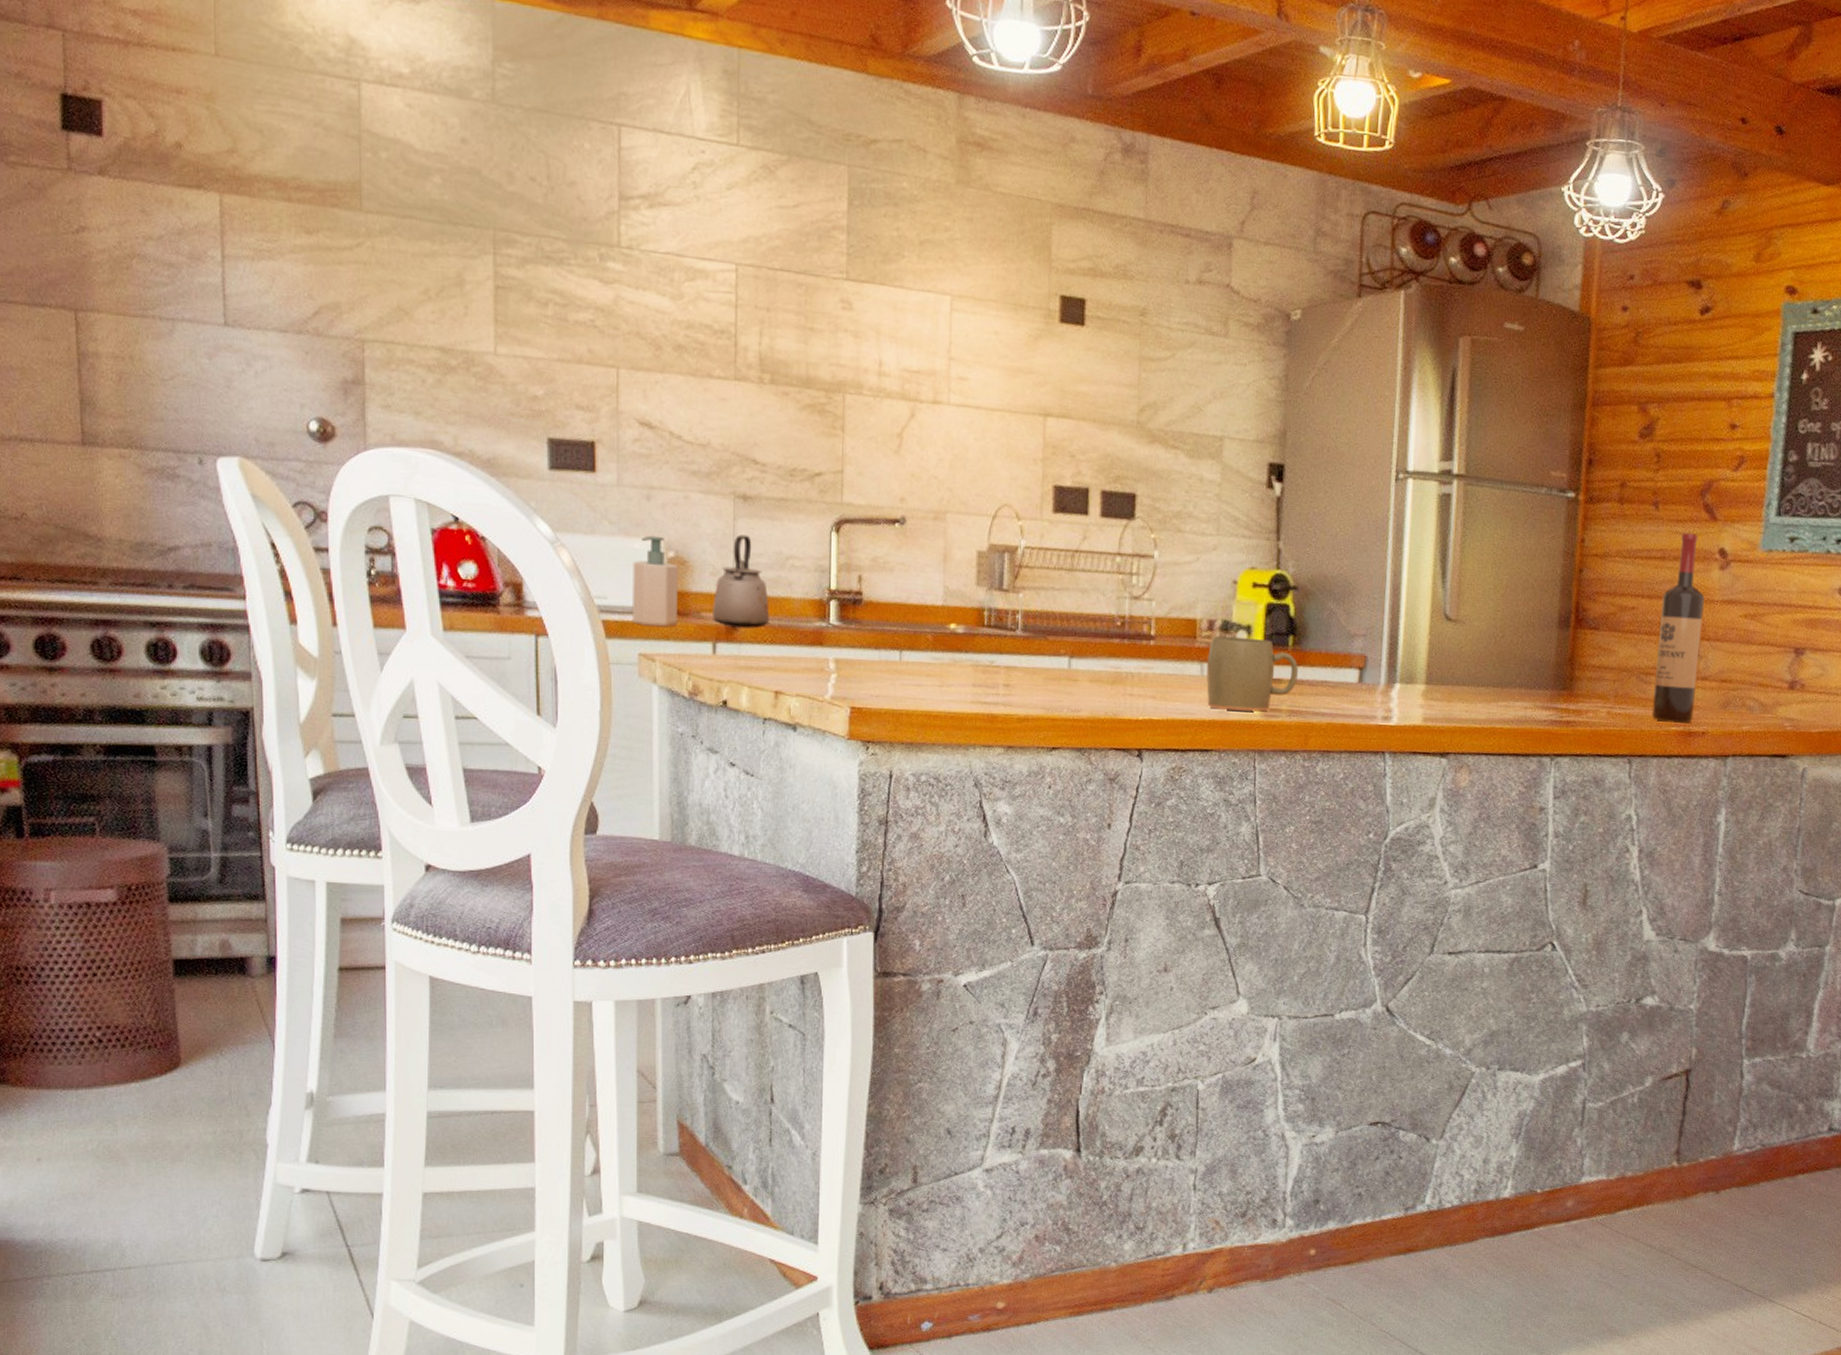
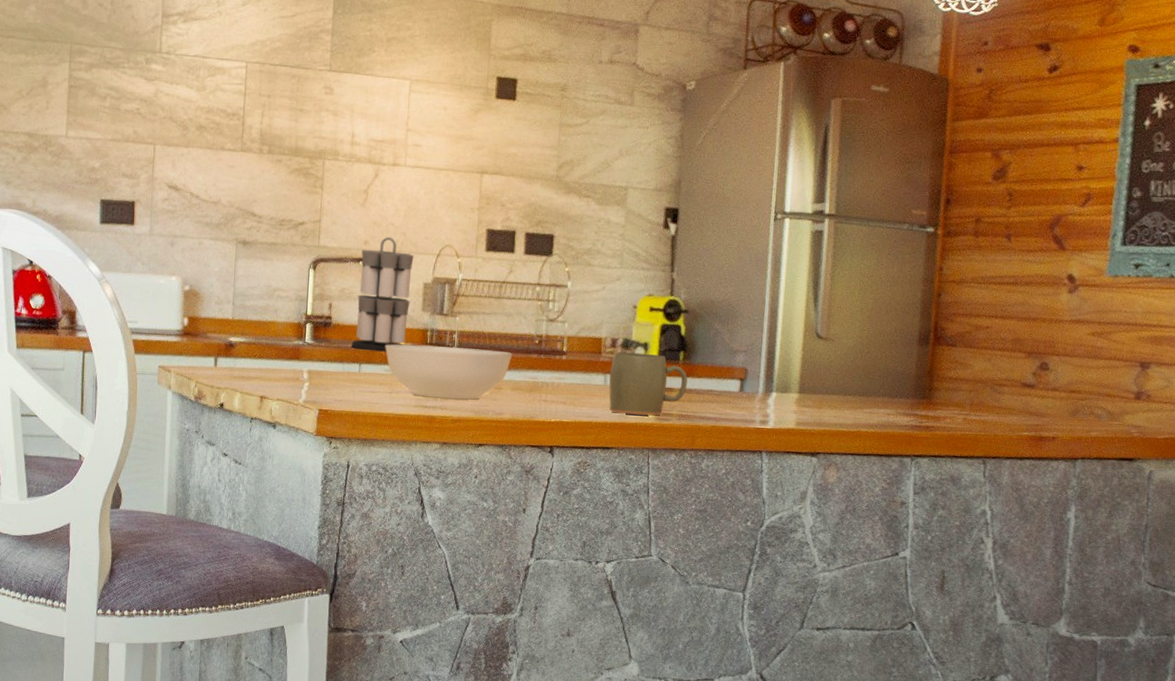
soap bottle: present [633,535,678,628] -> none [155,273,191,346]
kettle: present [711,534,770,629] -> none [215,272,260,346]
spice rack: none [889,492,964,636] -> present [351,236,414,352]
bowl: none [931,626,1090,695] -> present [384,344,513,400]
wine bottle: present [1651,532,1705,723] -> none [1004,261,1054,429]

